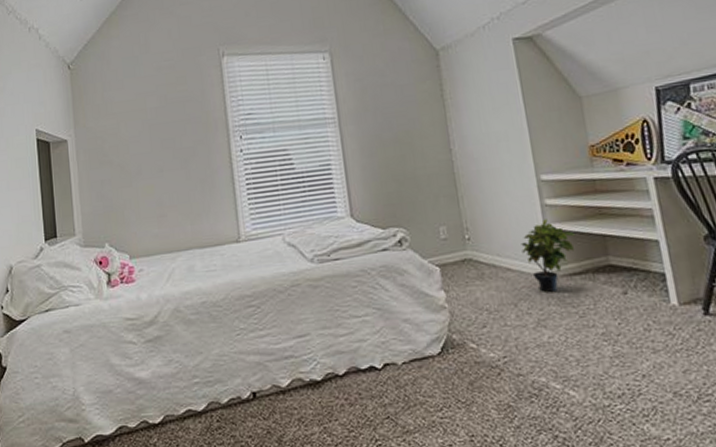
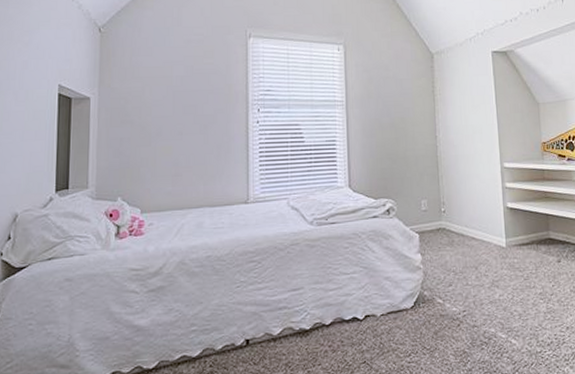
potted plant: present [521,219,575,292] -> none [484,199,526,258]

